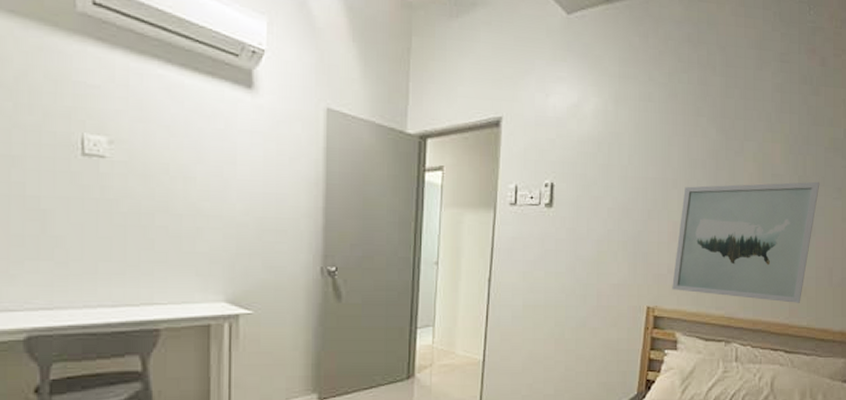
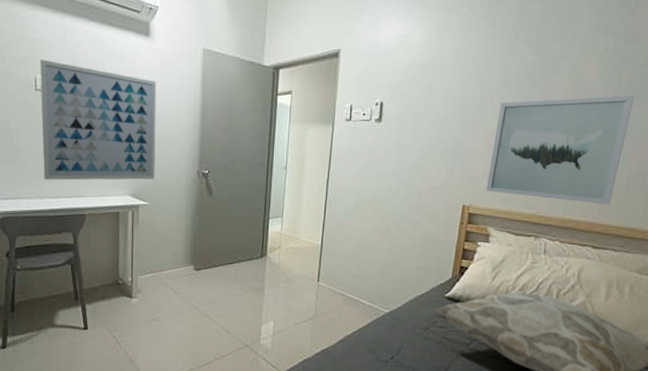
wall art: none [89,112,263,282] -> present [40,59,157,180]

